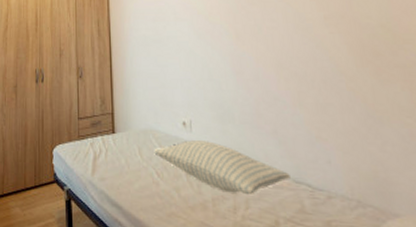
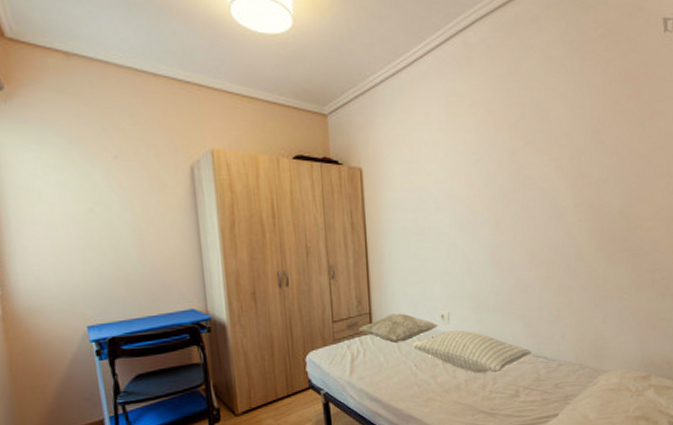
decorative pillow: none [101,116,181,146] -> present [358,313,439,343]

